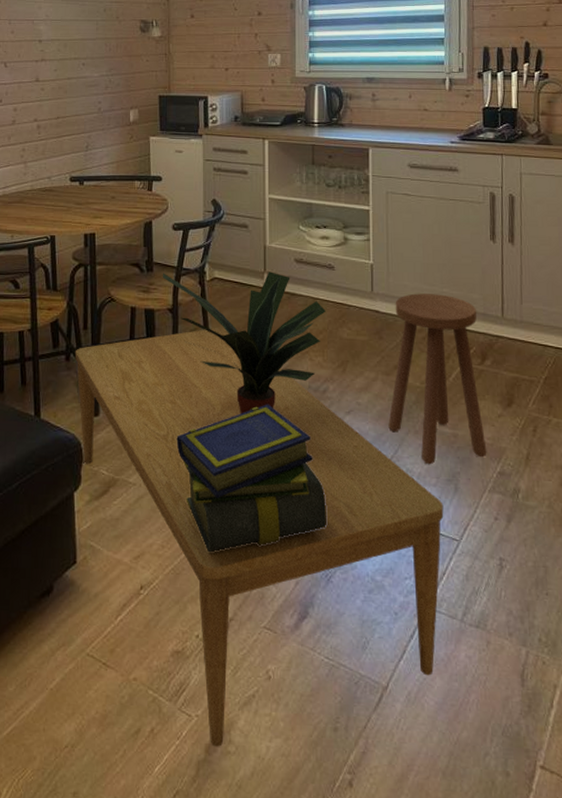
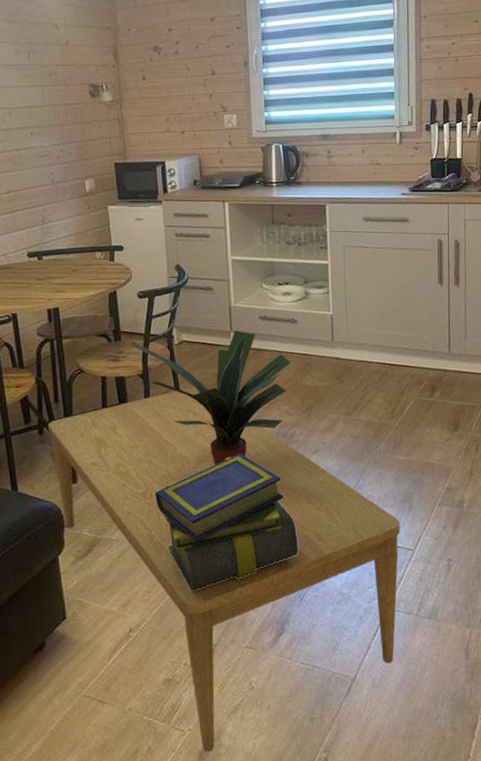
stool: present [388,293,487,465] -> none [350,337,437,490]

